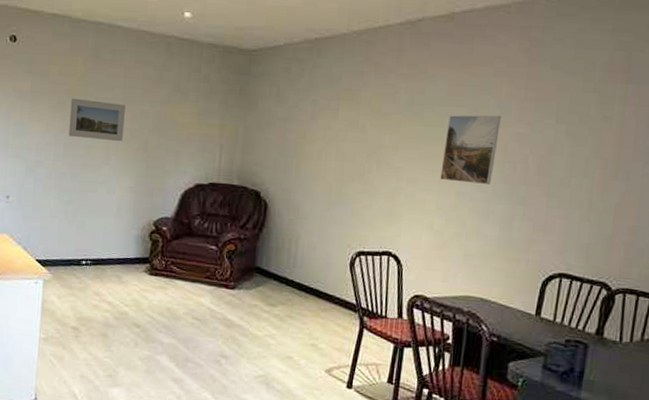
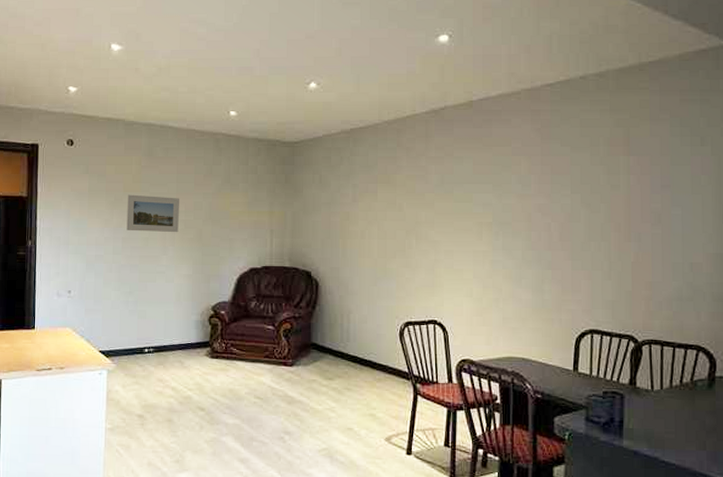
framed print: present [440,115,501,185] -> none [474,189,523,253]

